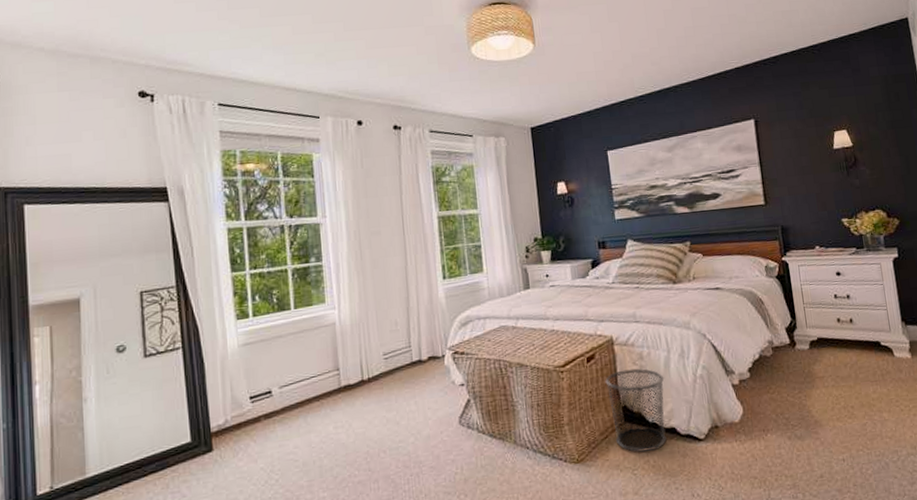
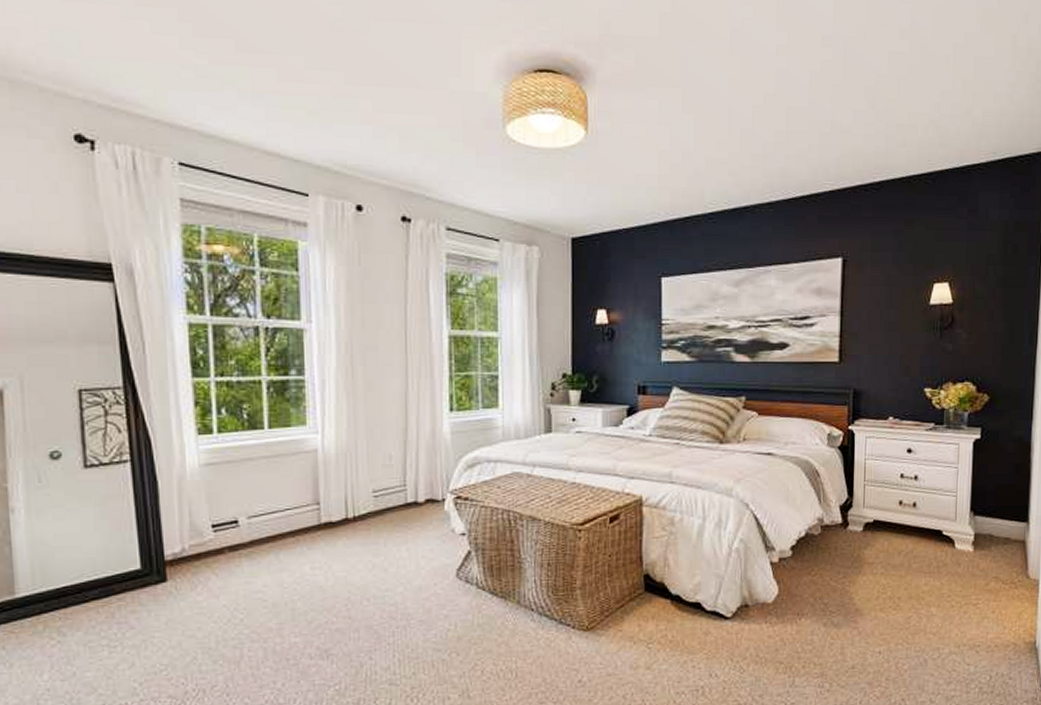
waste bin: present [605,368,667,452] -> none [628,534,695,626]

